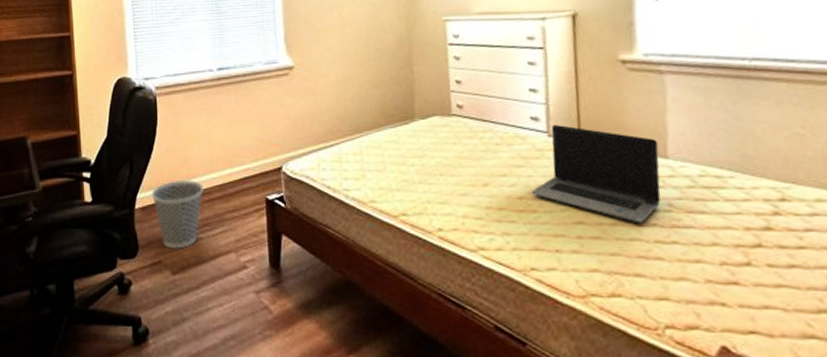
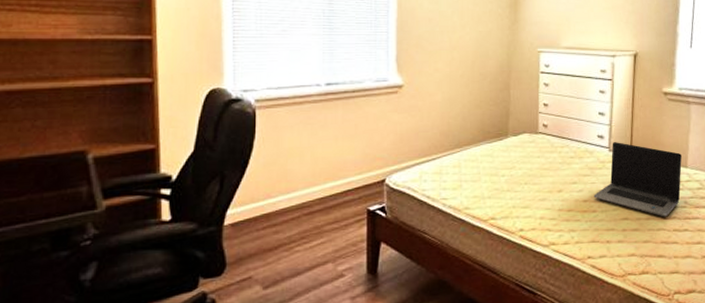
wastebasket: present [151,179,203,249] -> none [244,193,303,264]

